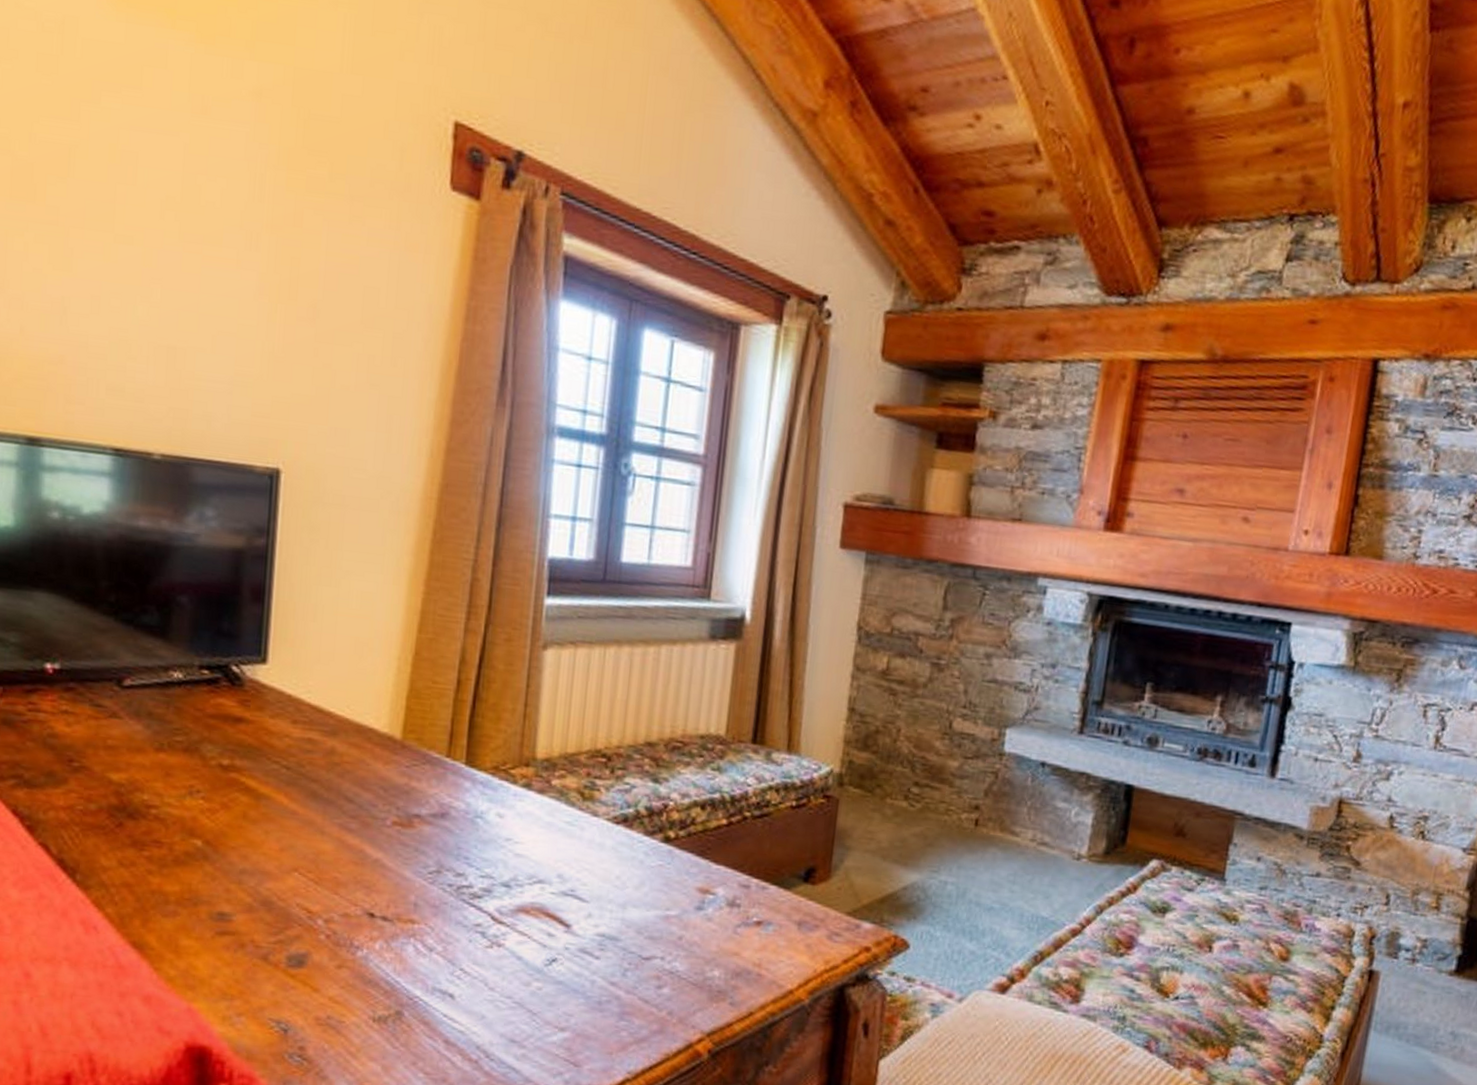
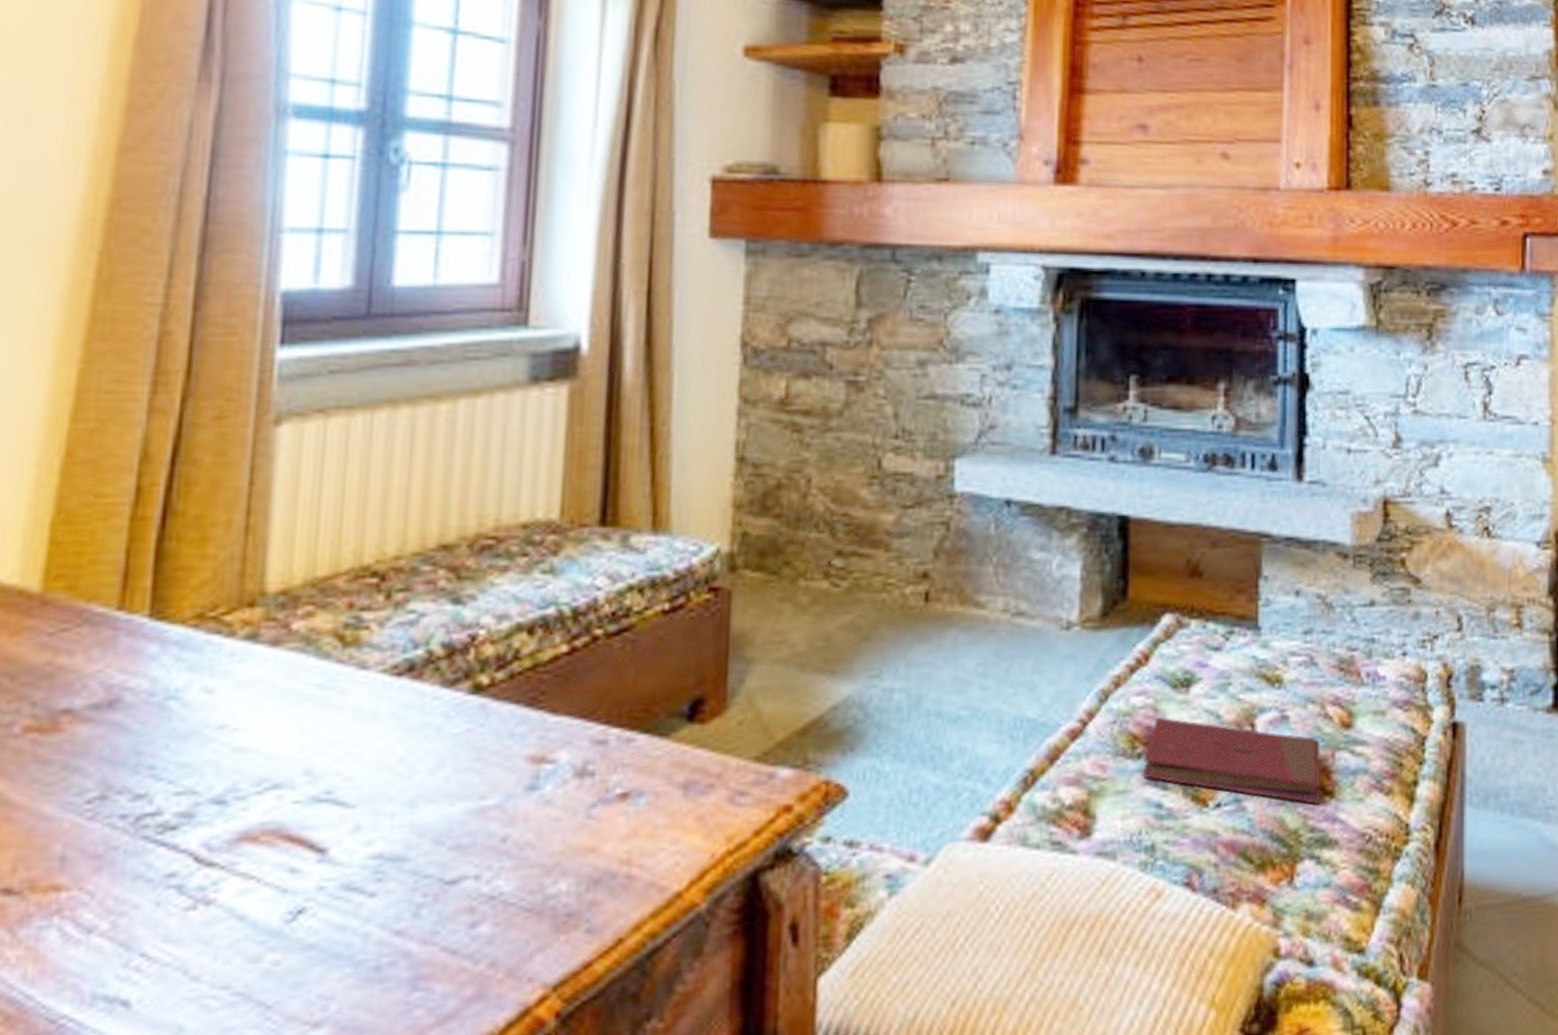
book: none [1121,930,1261,1010] -> present [1141,716,1322,804]

